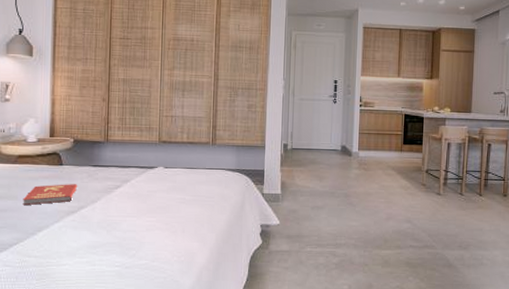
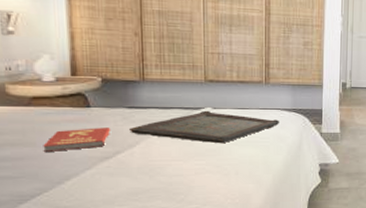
serving tray: none [93,169,225,202] -> present [129,110,280,144]

